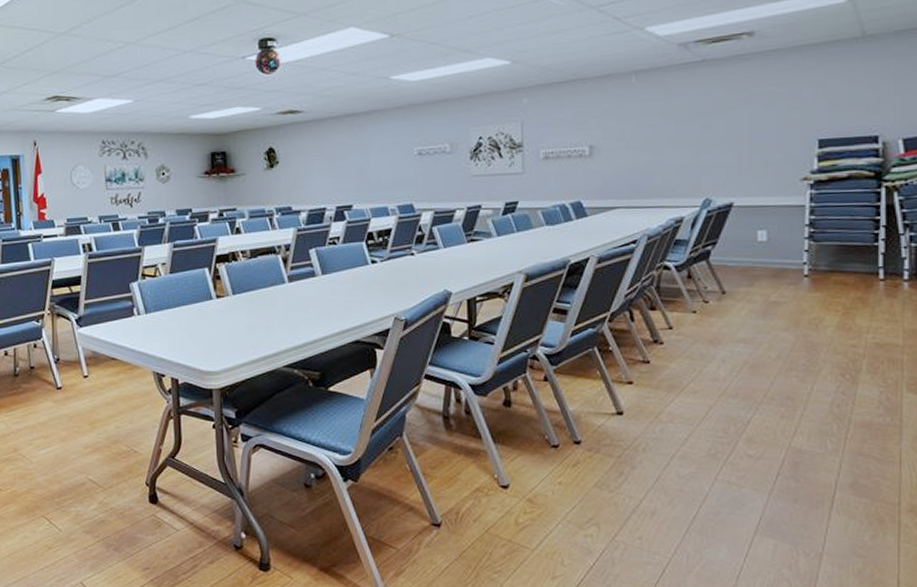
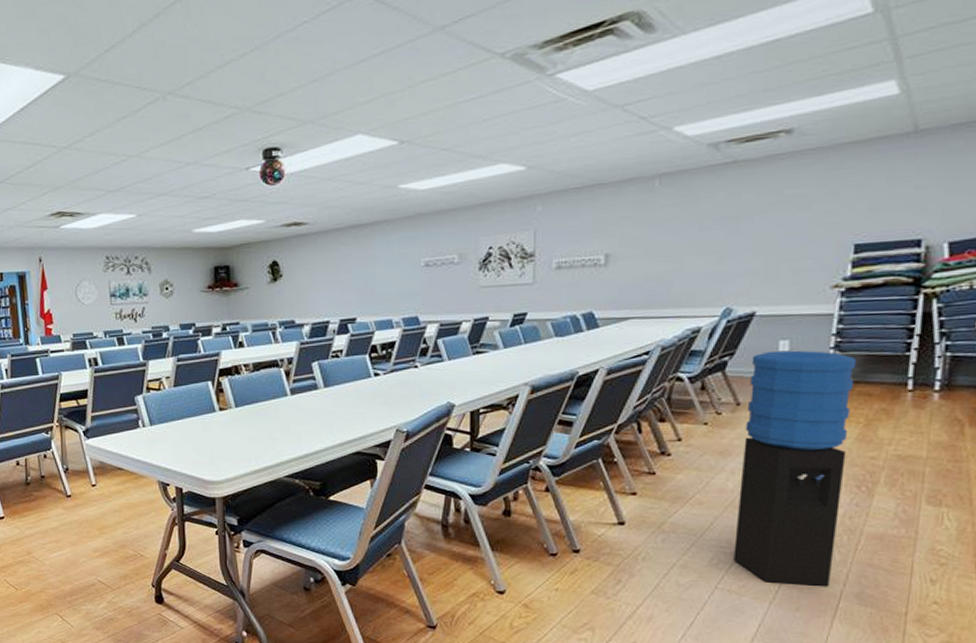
water cooler: none [730,240,830,477] -> present [733,350,857,587]

